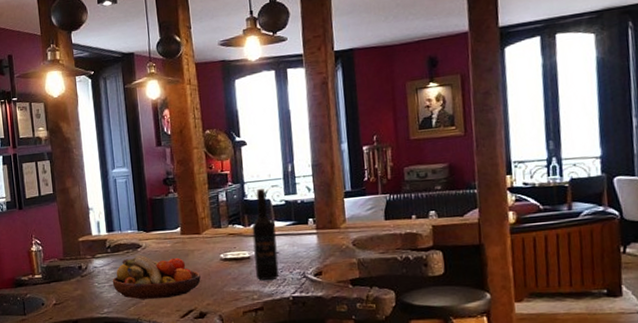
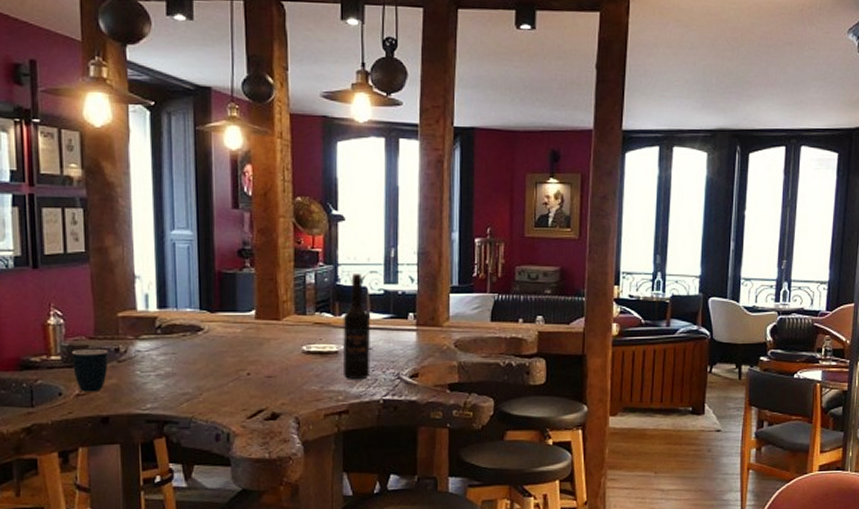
mug: none [48,267,75,302] -> present [71,348,109,392]
fruit bowl: present [112,255,201,300] -> none [160,340,276,394]

